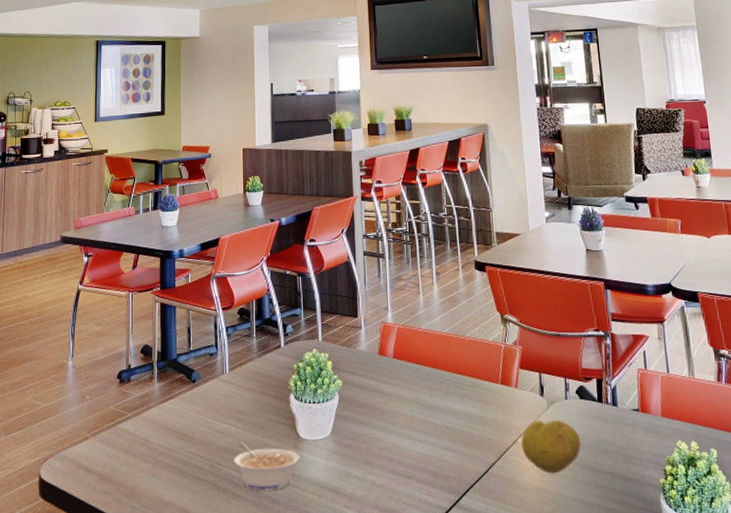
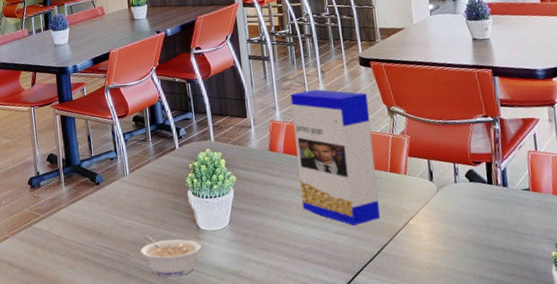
cereal box: none [403,291,490,441] -> present [290,89,381,225]
fruit: present [521,419,581,474] -> none [412,202,472,252]

